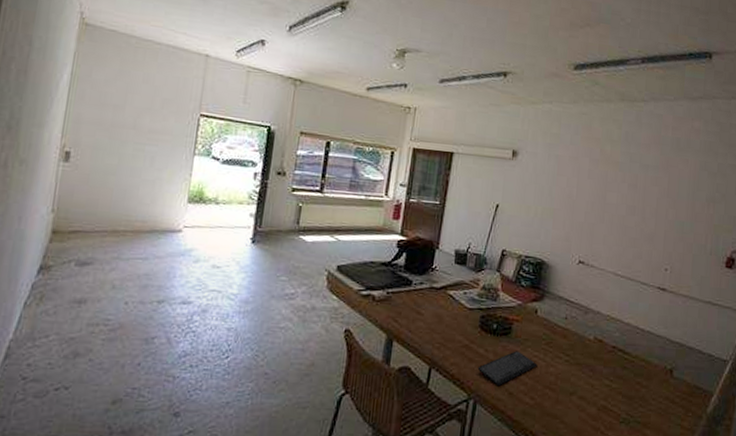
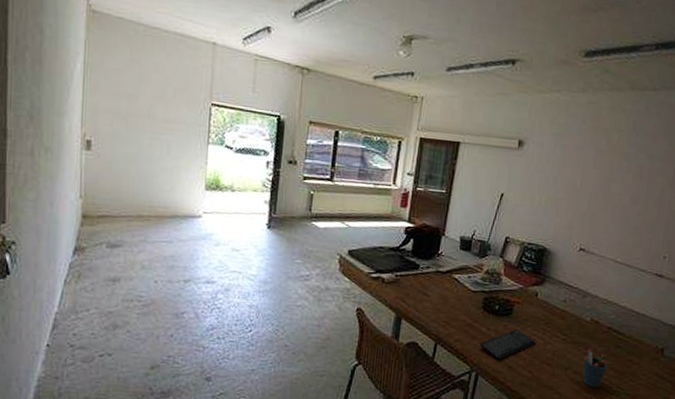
pen holder: none [588,370,615,415] -> present [582,348,608,388]

